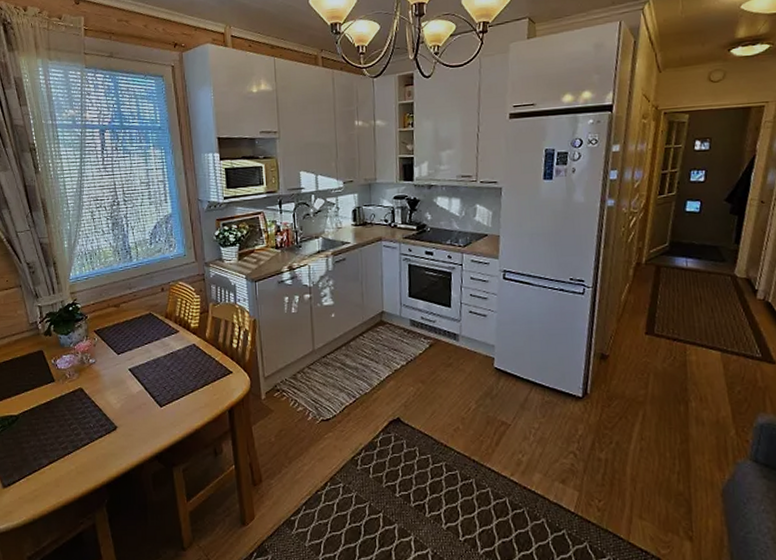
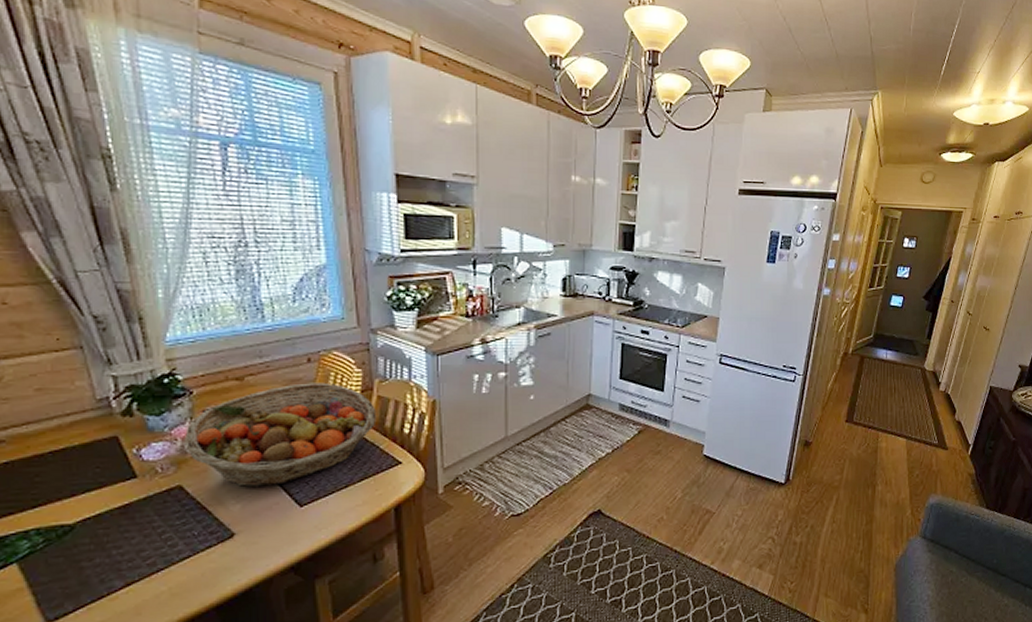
fruit basket: none [83,307,212,391] -> present [185,382,377,488]

